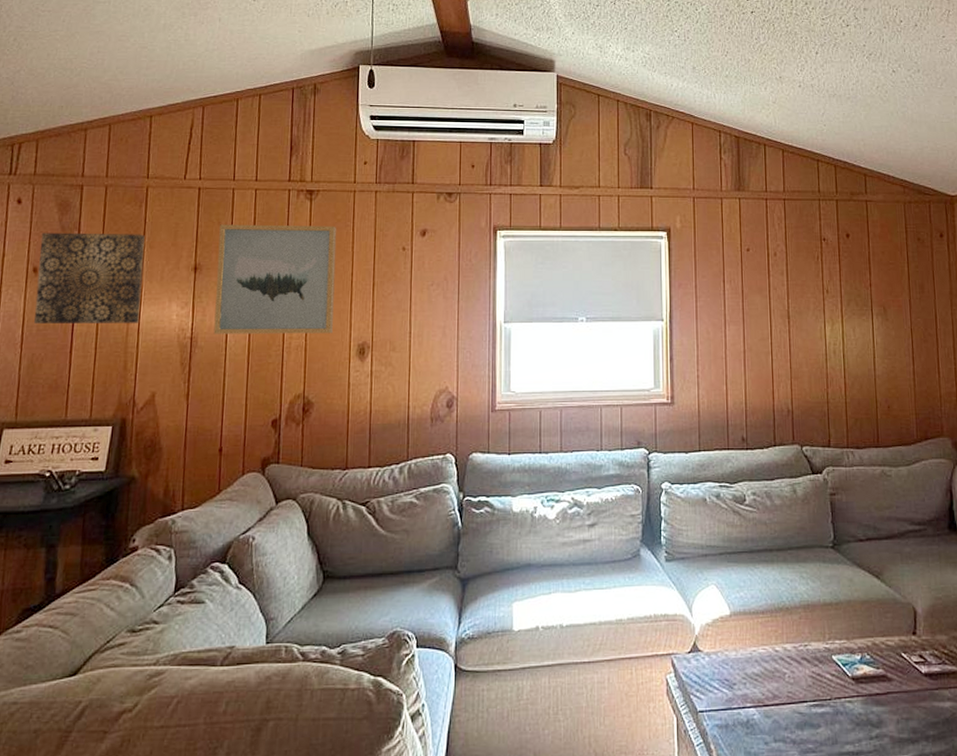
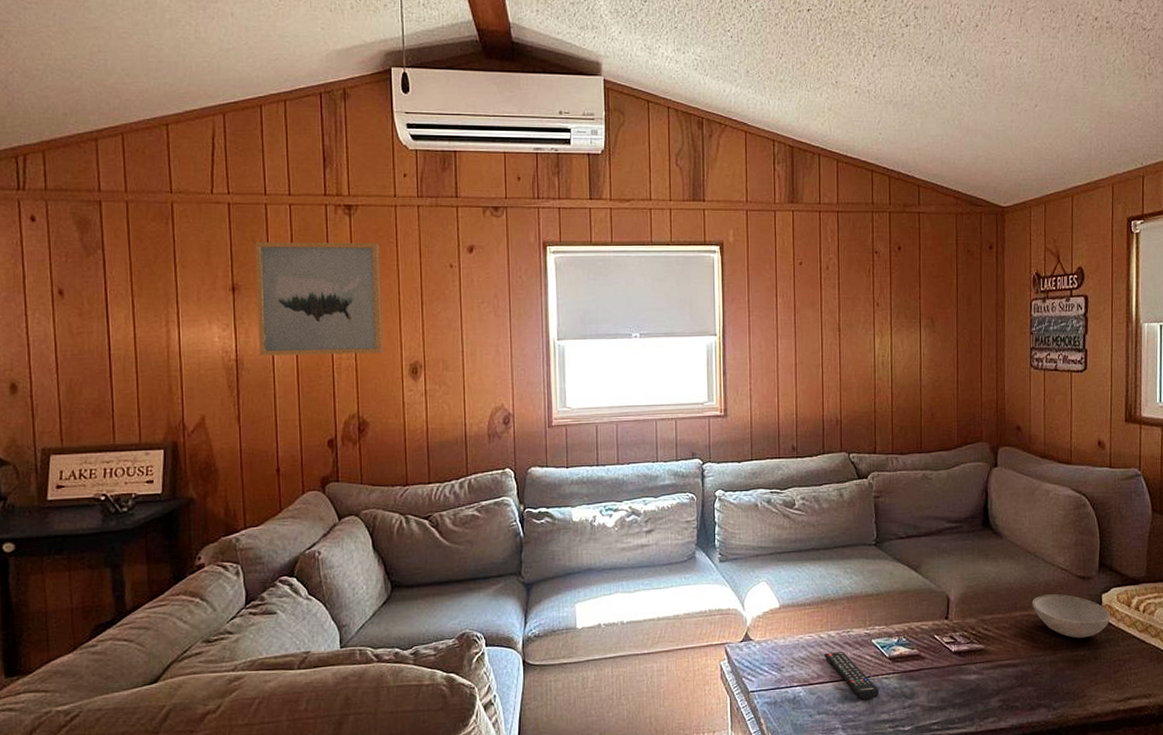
wall art: present [34,233,145,324] -> none [62,252,179,348]
remote control: none [780,669,842,726] -> present [824,652,879,700]

